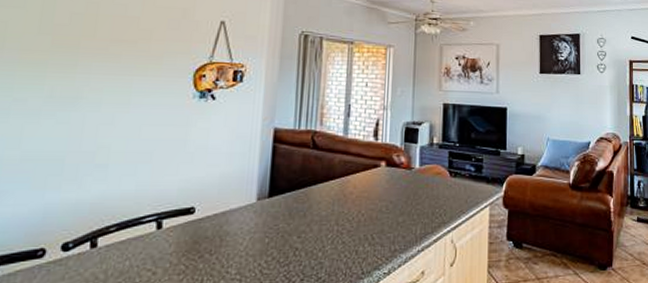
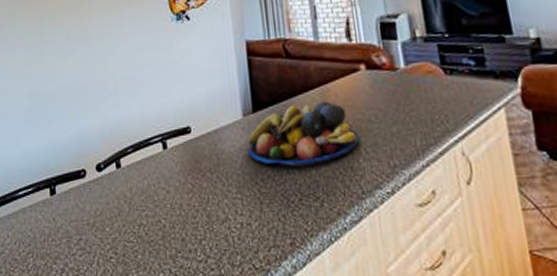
fruit bowl: none [256,191,369,249] -> present [248,101,360,166]

